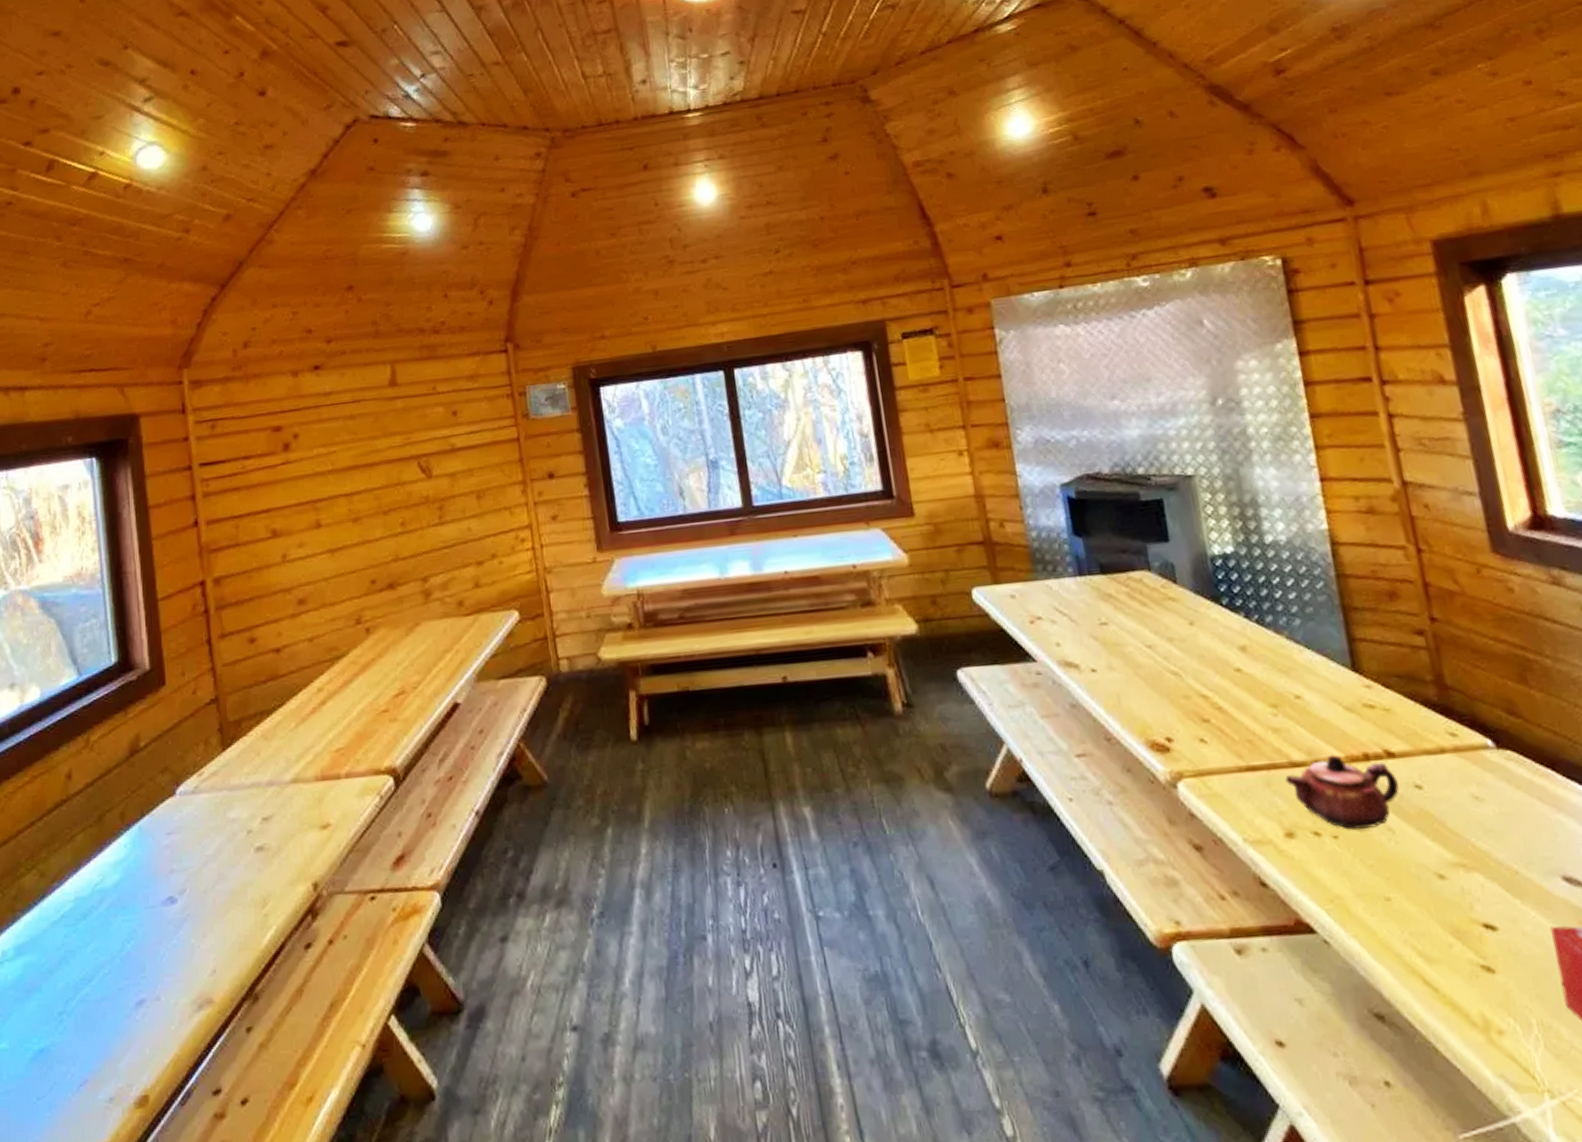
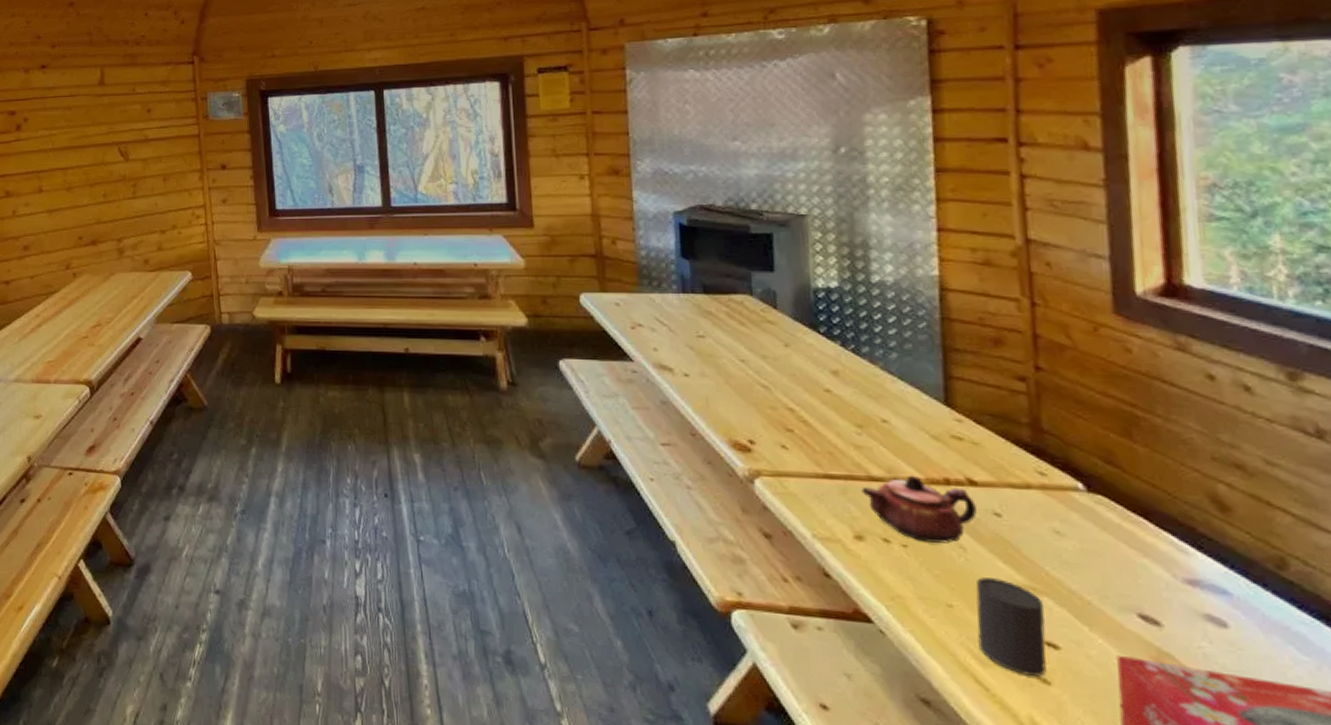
cup: none [1408,859,1489,967] -> present [975,577,1047,677]

